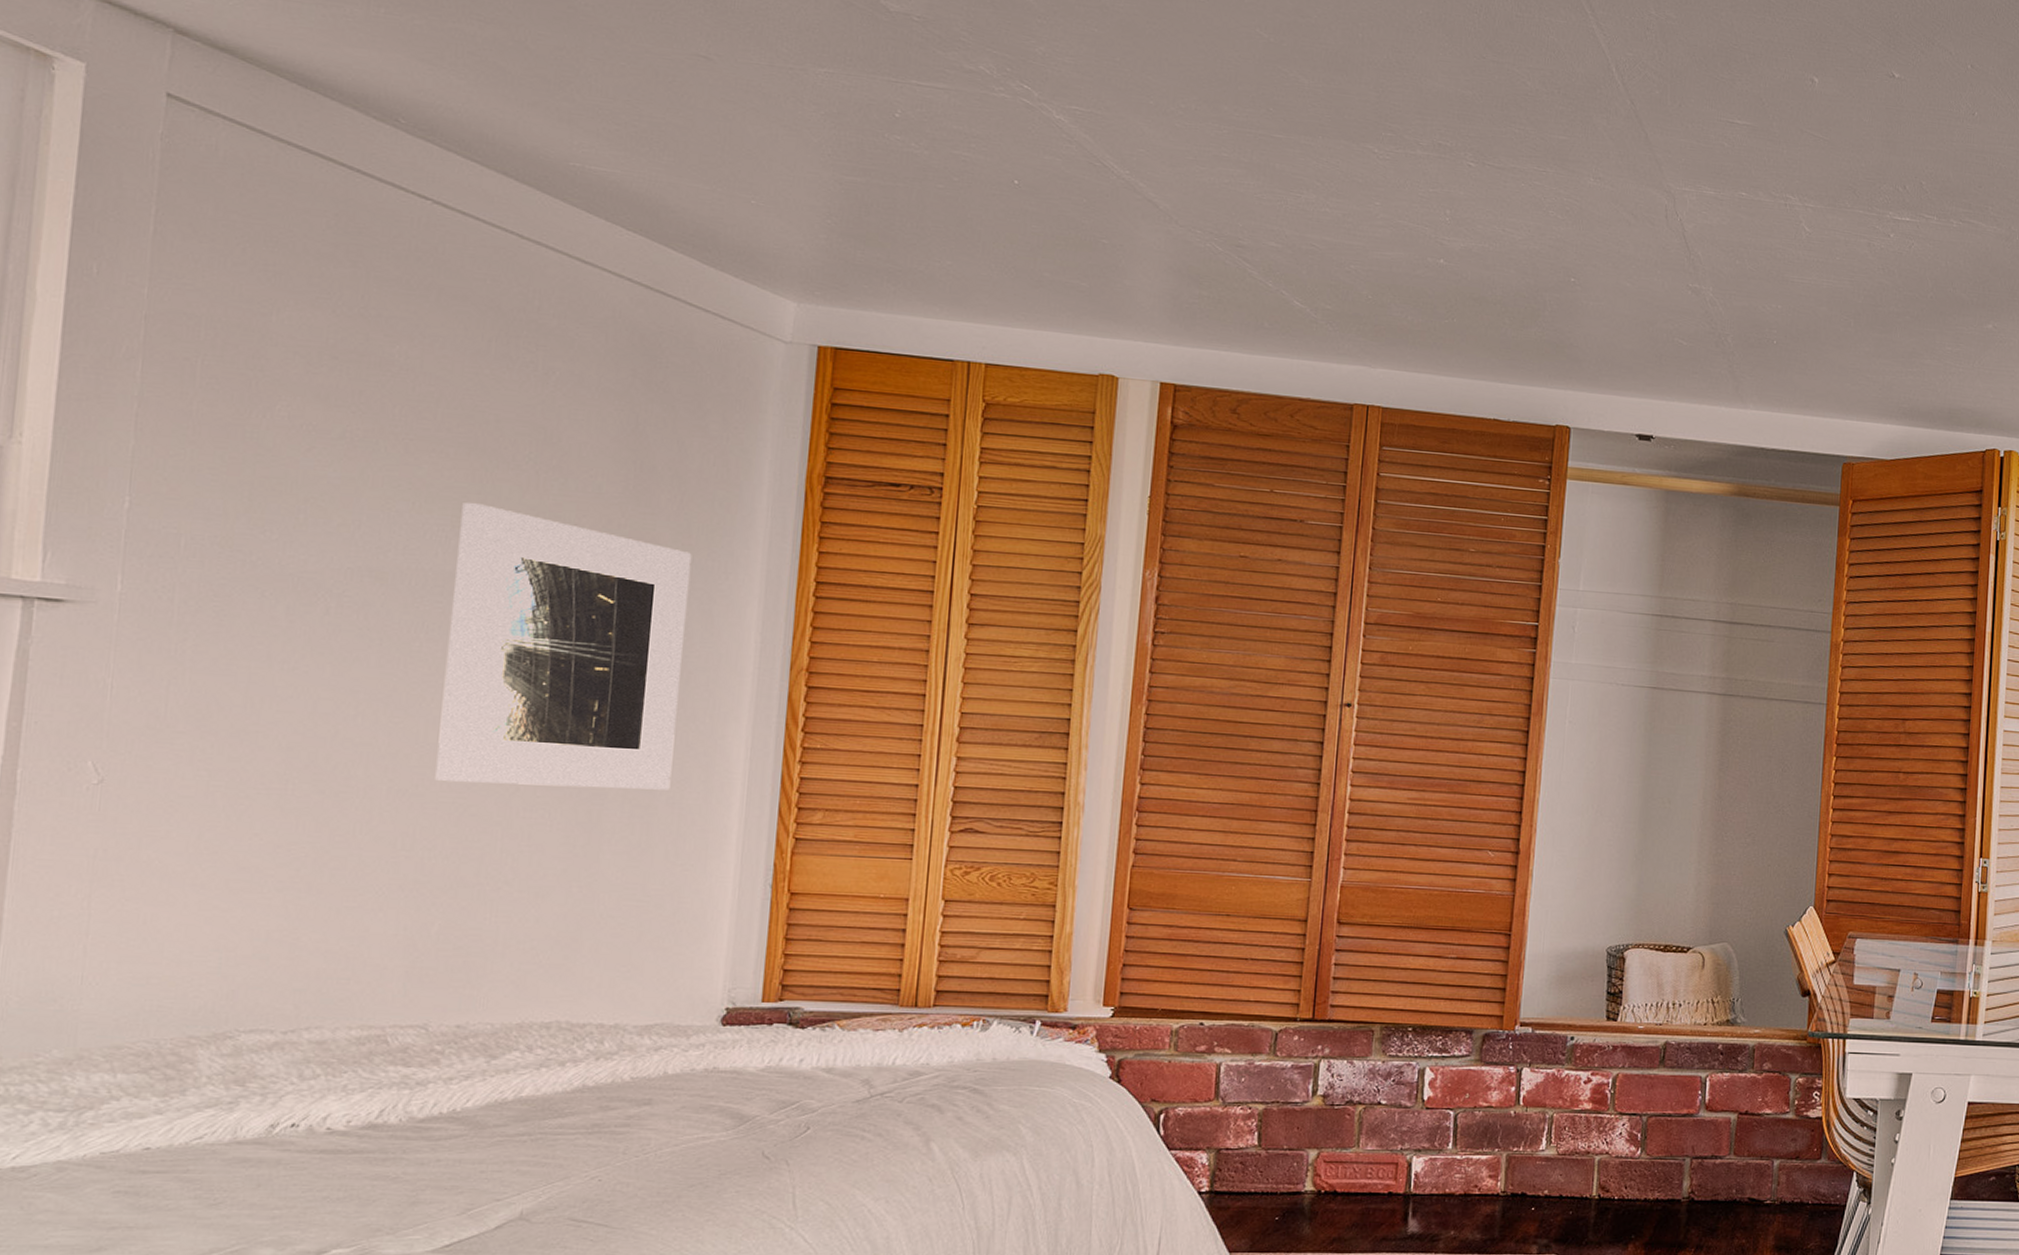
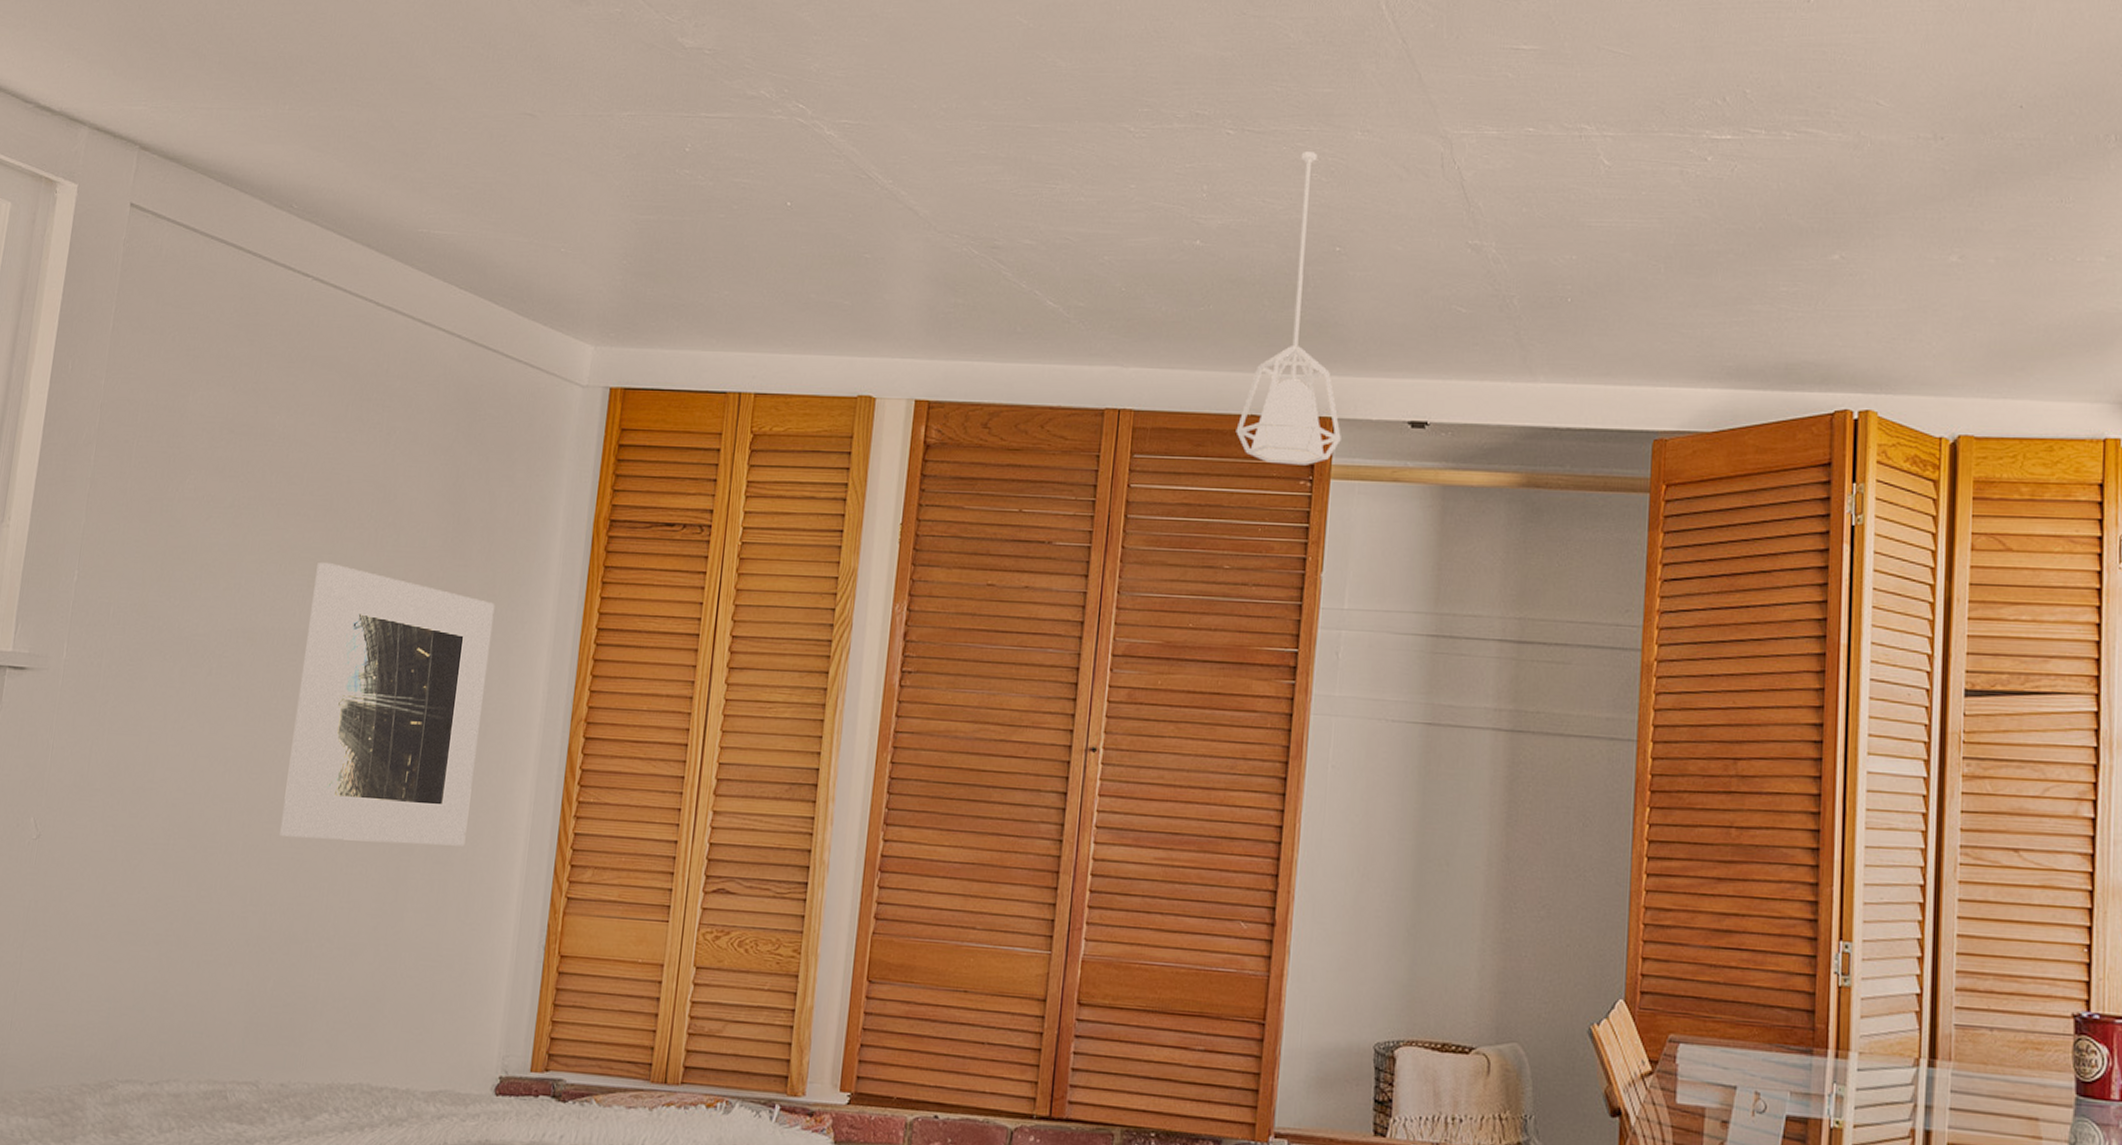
pendant lamp: none [1479,189,1576,466] -> present [1236,150,1341,465]

